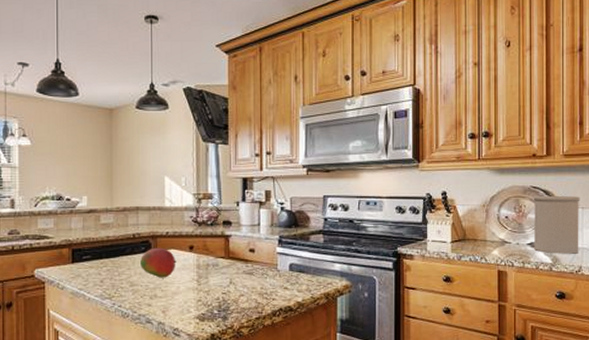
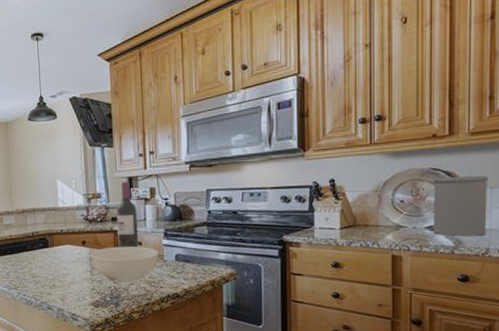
fruit: present [140,247,177,278] -> none [39,243,71,270]
bowl: none [197,253,272,294] -> present [90,246,159,283]
wine bottle: none [229,183,251,255] -> present [116,182,138,248]

